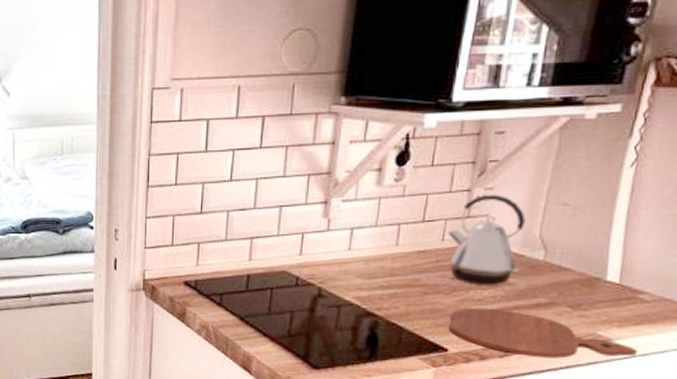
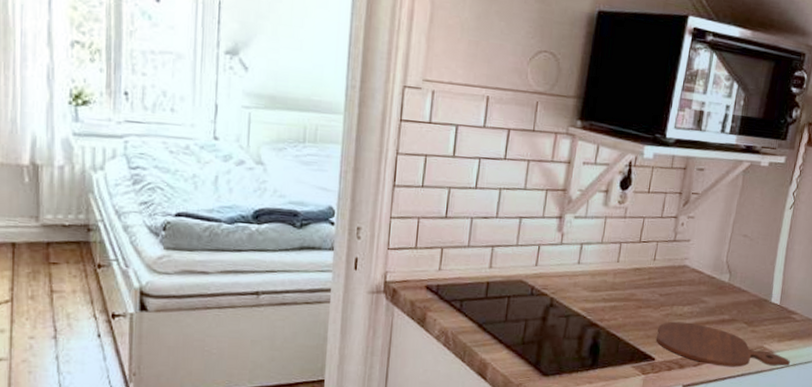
kettle: present [447,194,526,285] -> none [658,222,717,302]

